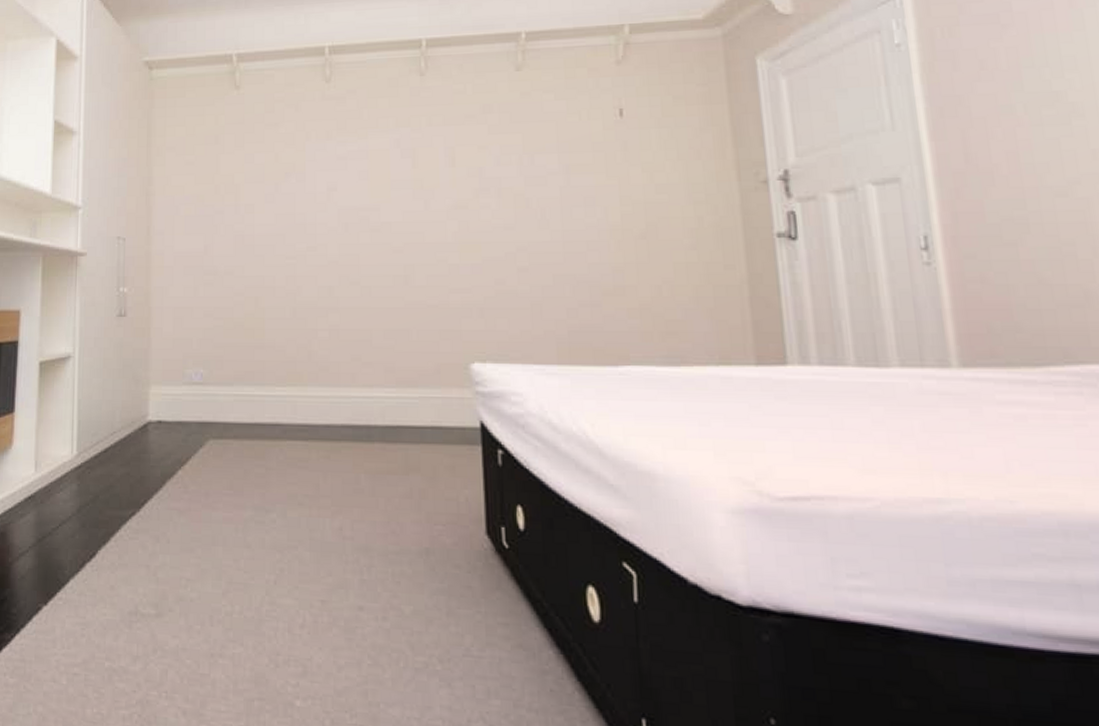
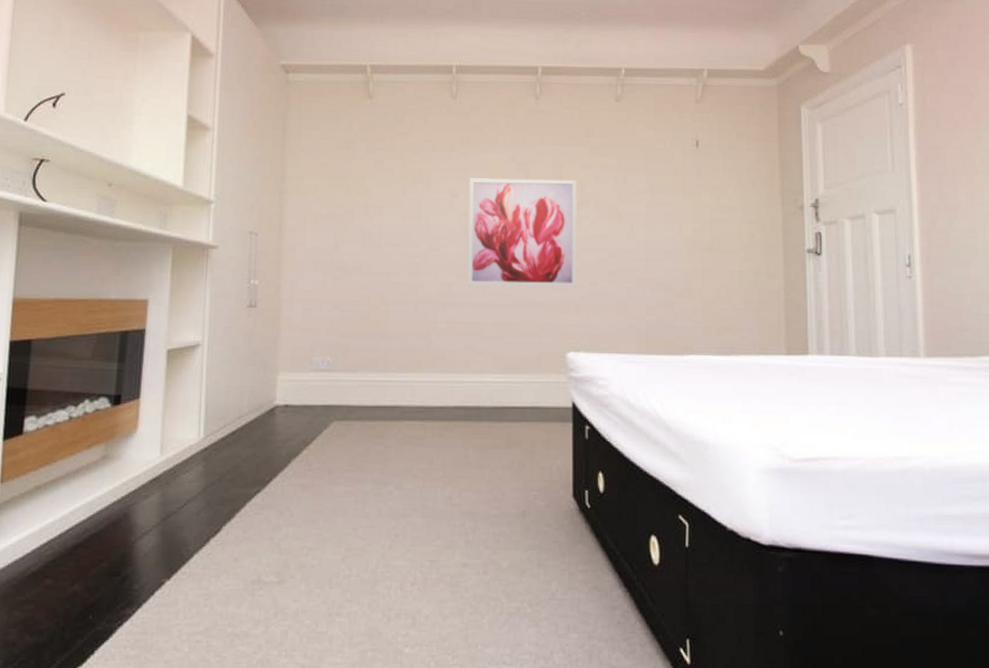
wall art: none [349,163,479,288] -> present [467,178,577,288]

